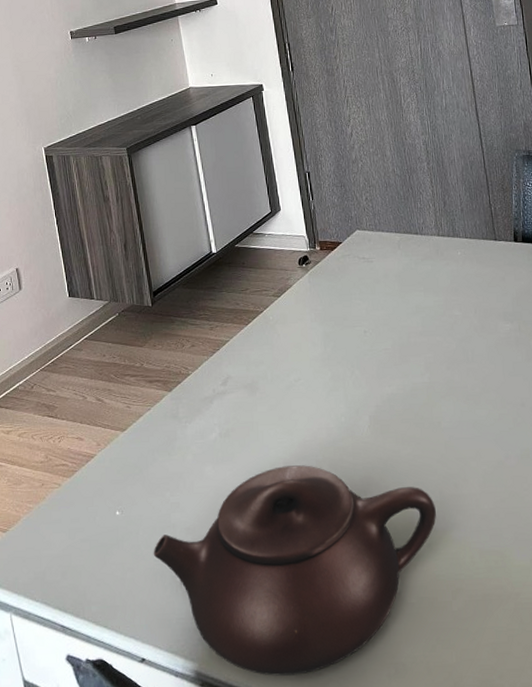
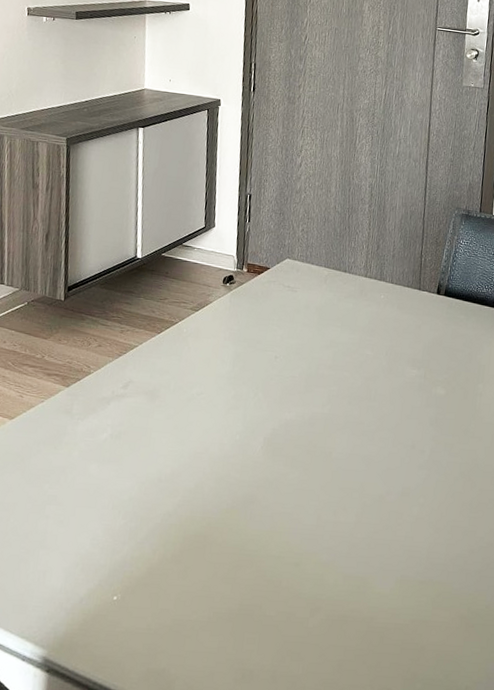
teapot: present [153,465,436,676] -> none [20,474,311,671]

